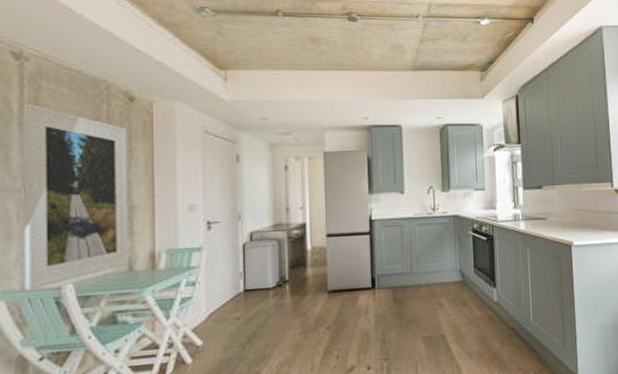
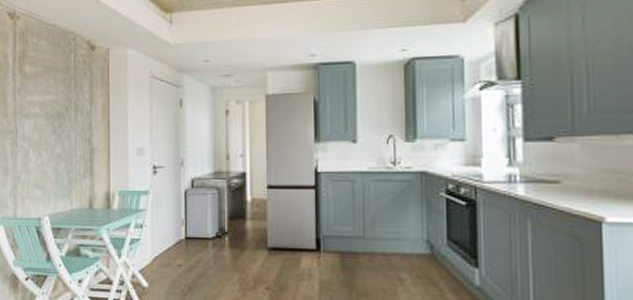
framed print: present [23,103,129,290] -> none [16,56,90,218]

